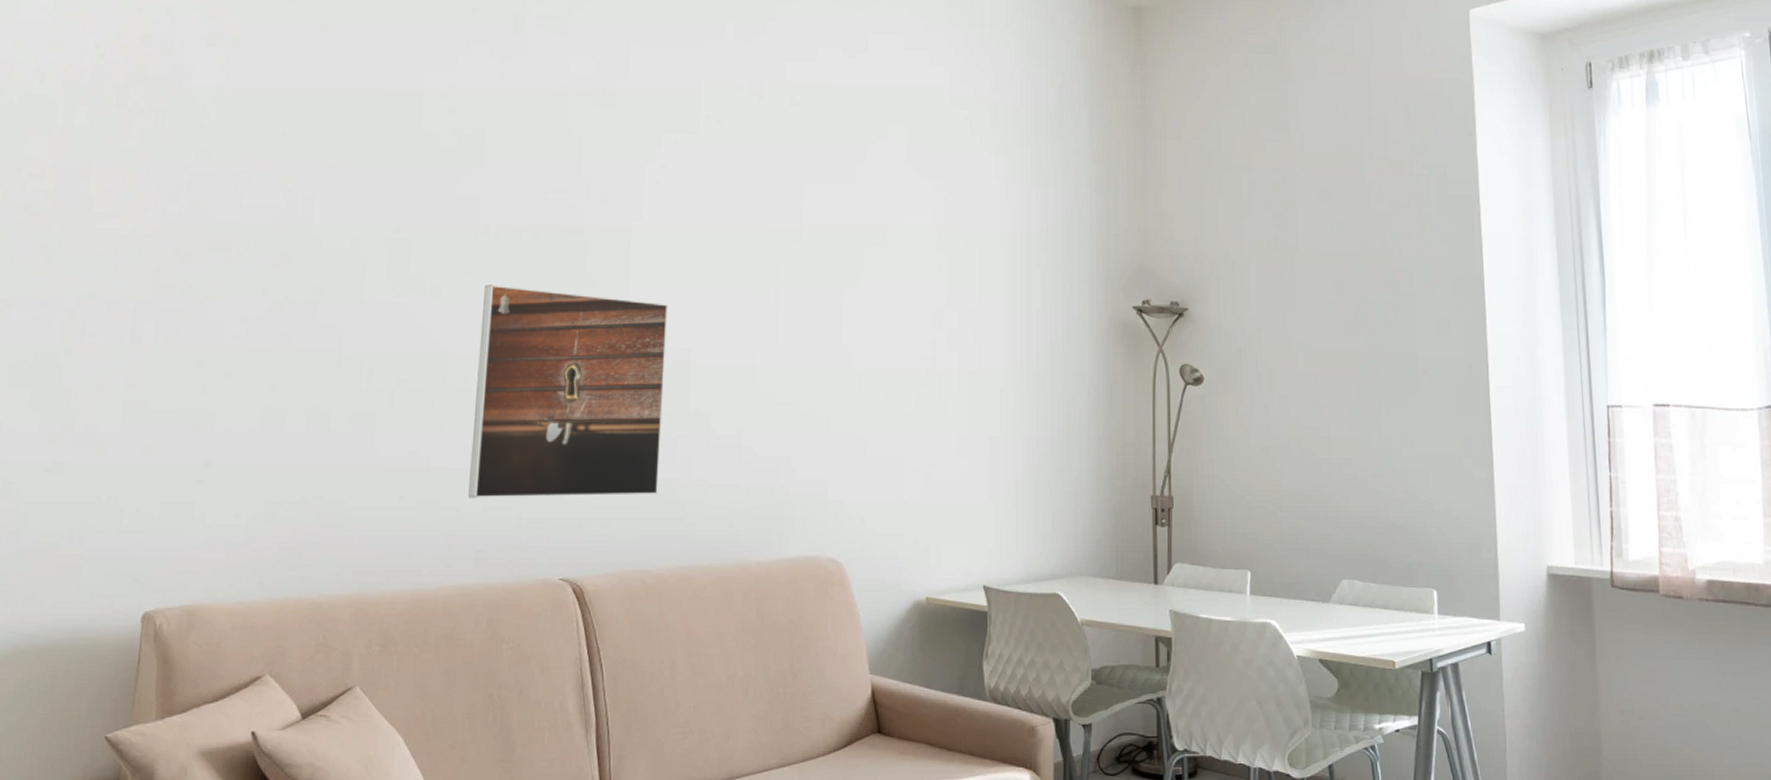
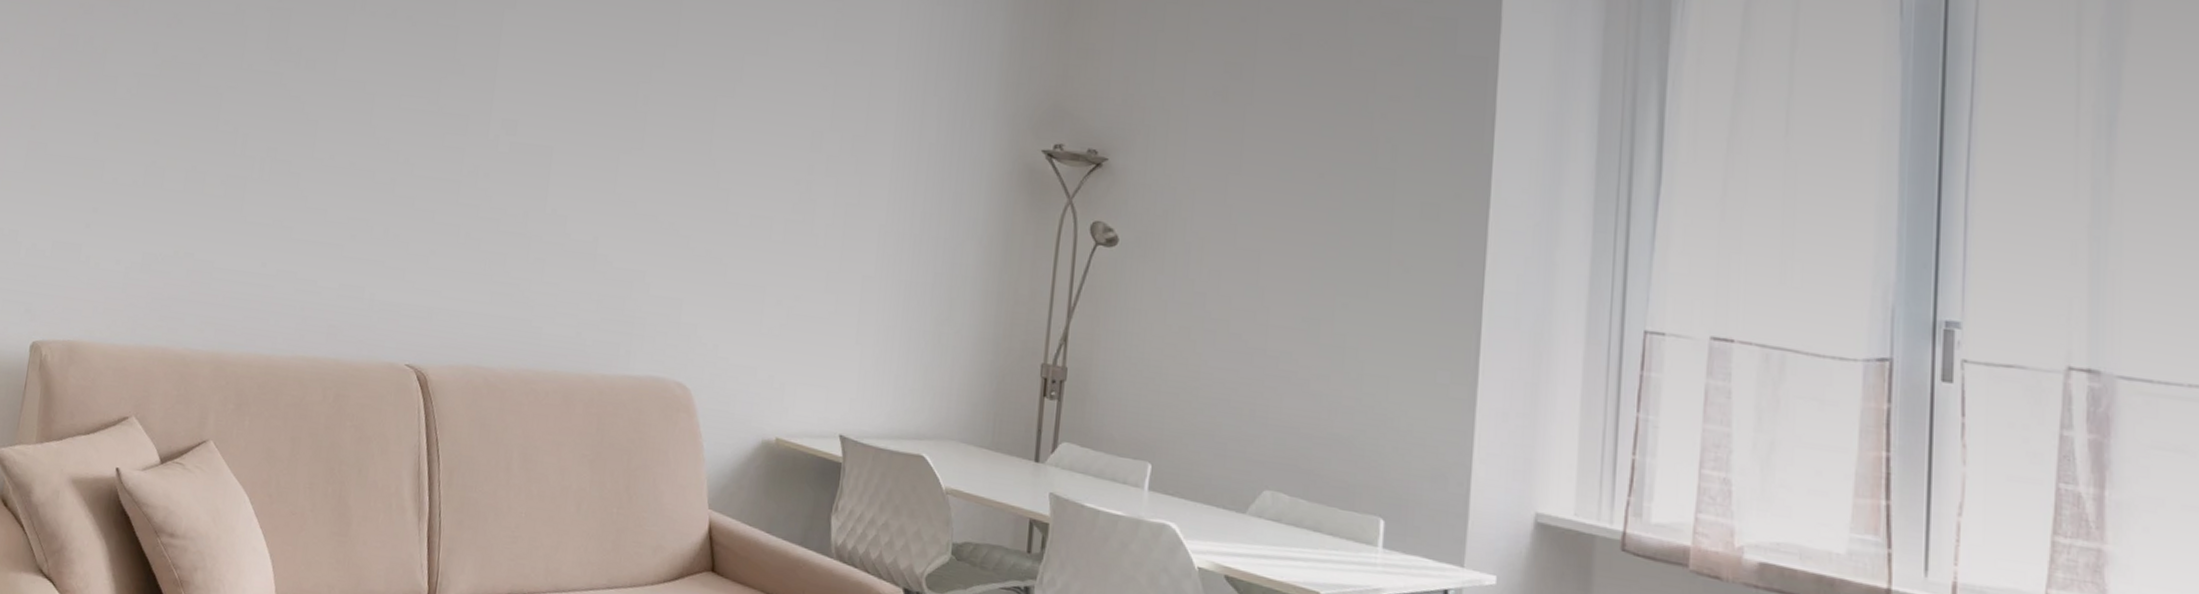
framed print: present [468,285,668,498] -> none [325,61,535,294]

